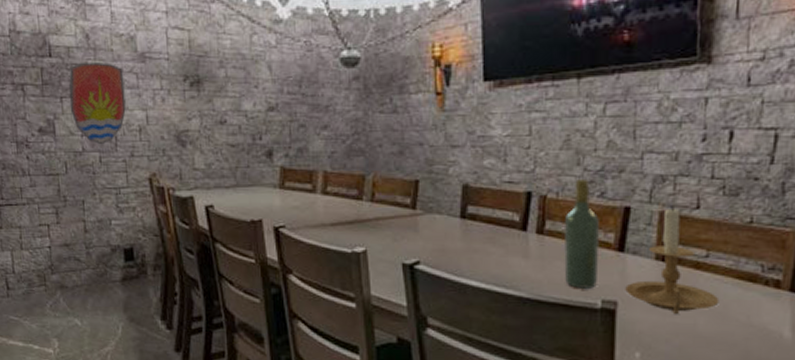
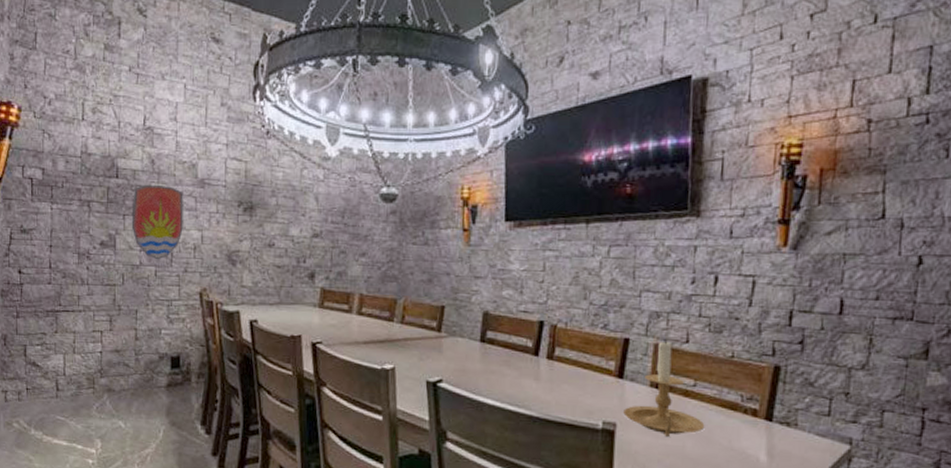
wine bottle: present [564,178,599,290] -> none [570,311,602,411]

